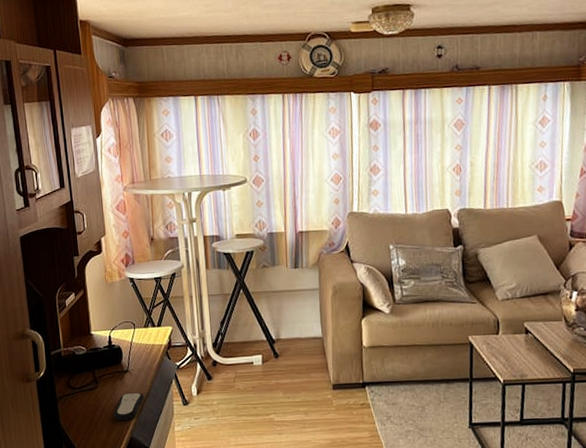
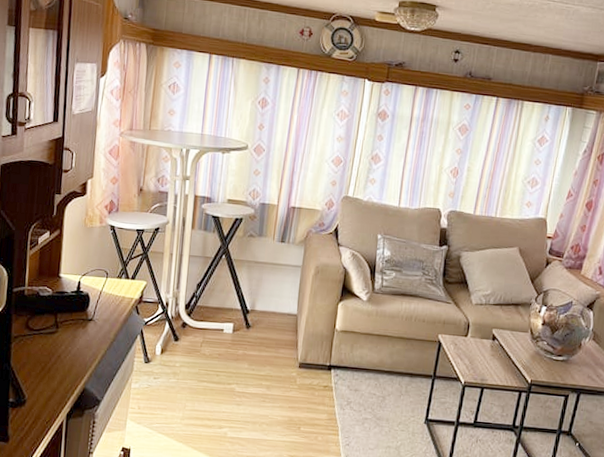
remote control: present [113,392,144,421] -> none [69,342,105,371]

